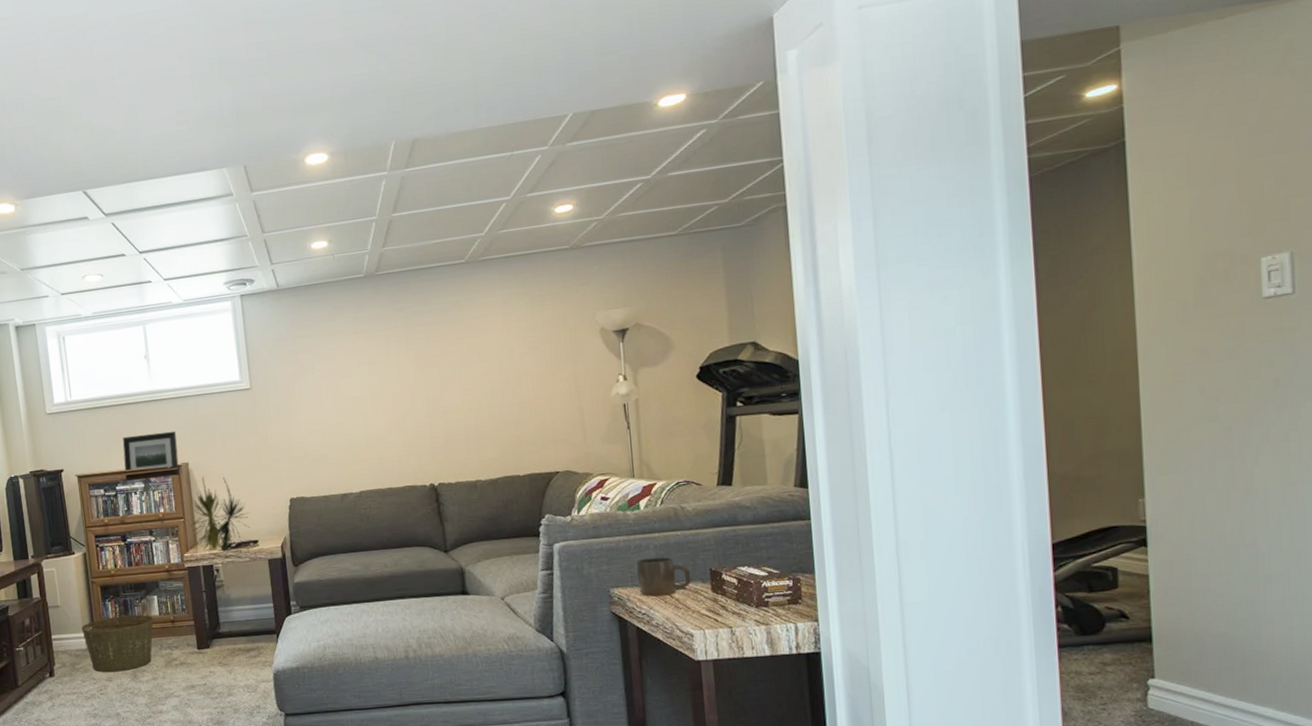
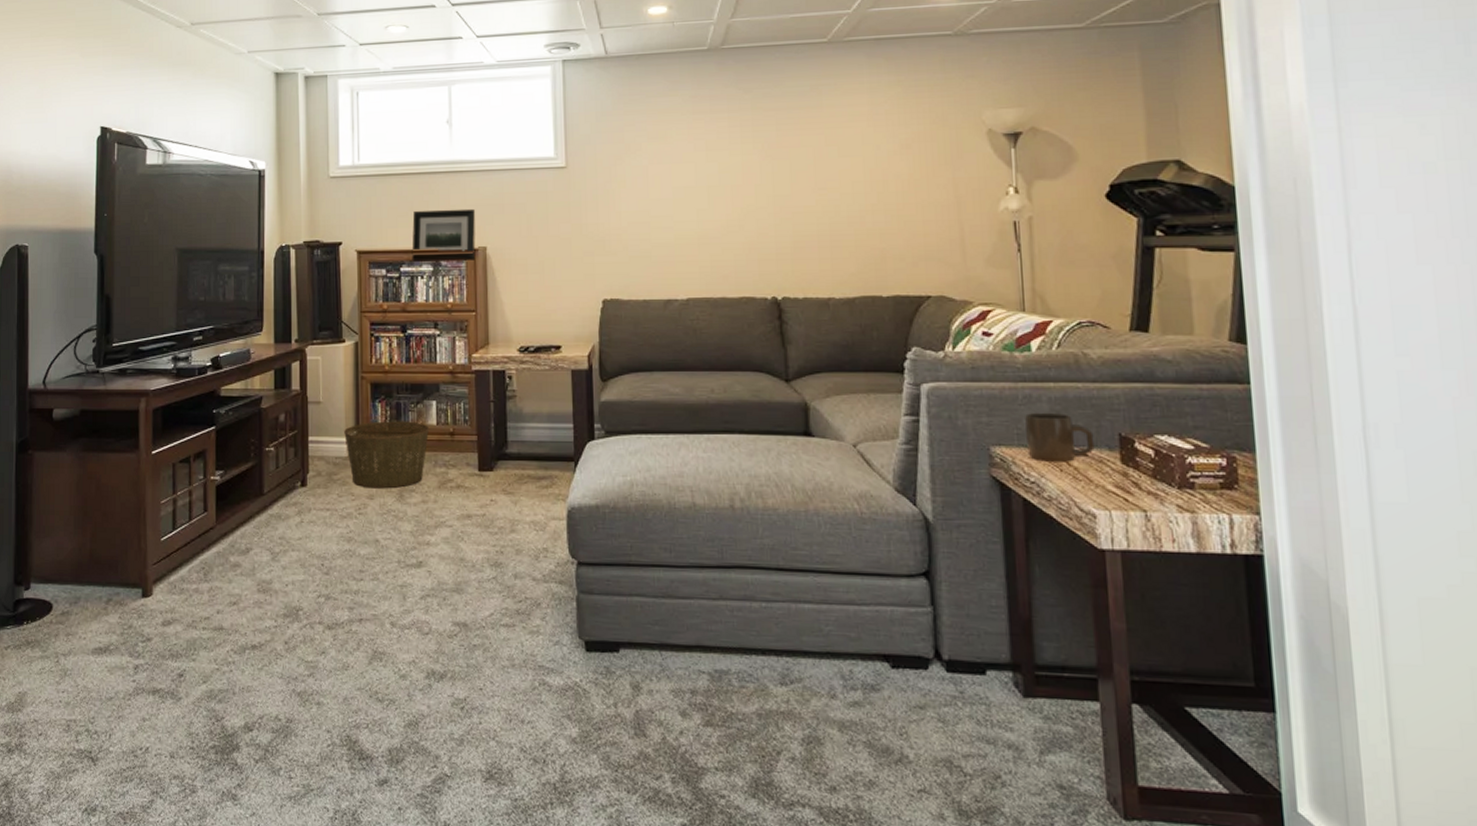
plant: present [189,476,251,552] -> none [481,264,553,356]

